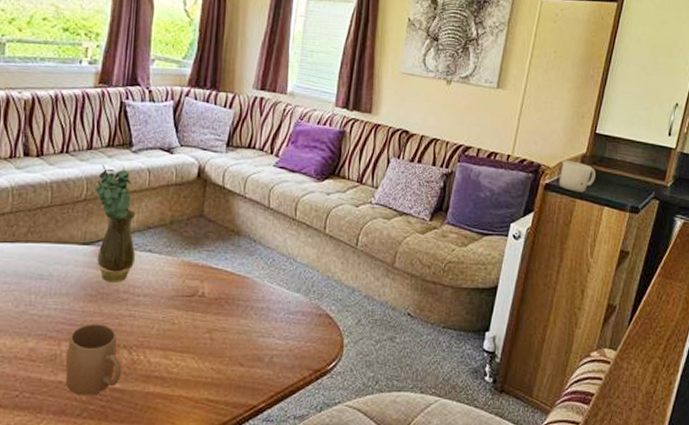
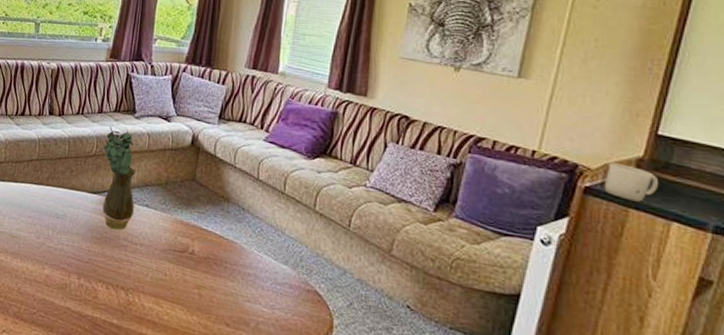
mug: present [65,324,122,395] -> none [72,262,119,326]

